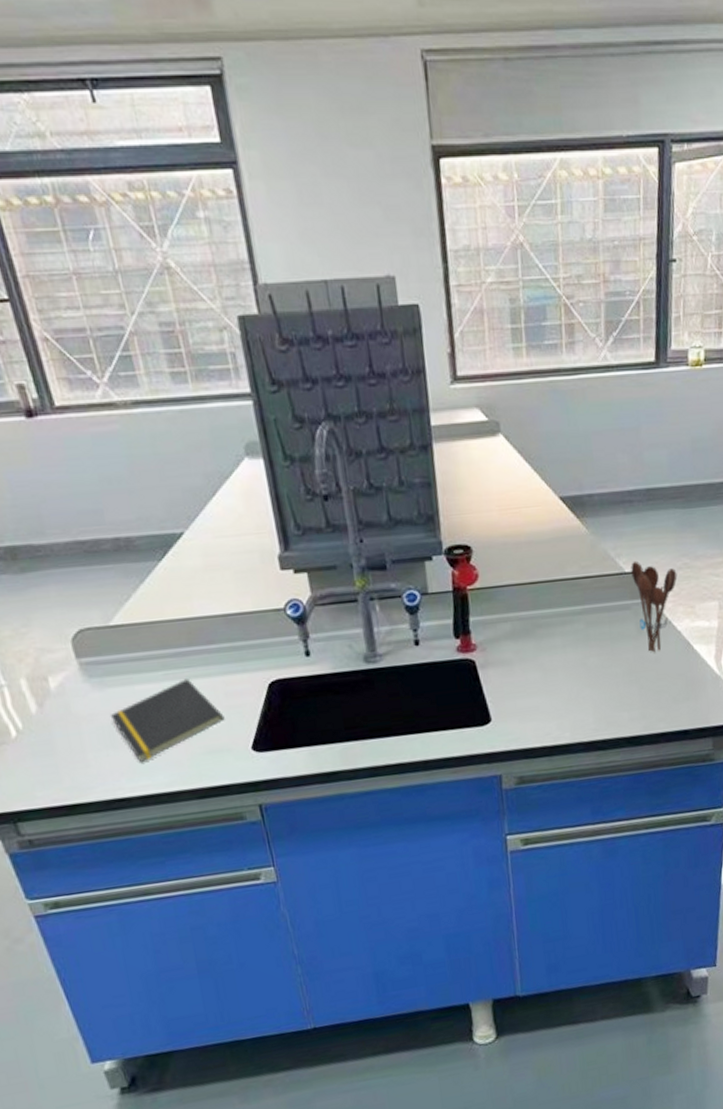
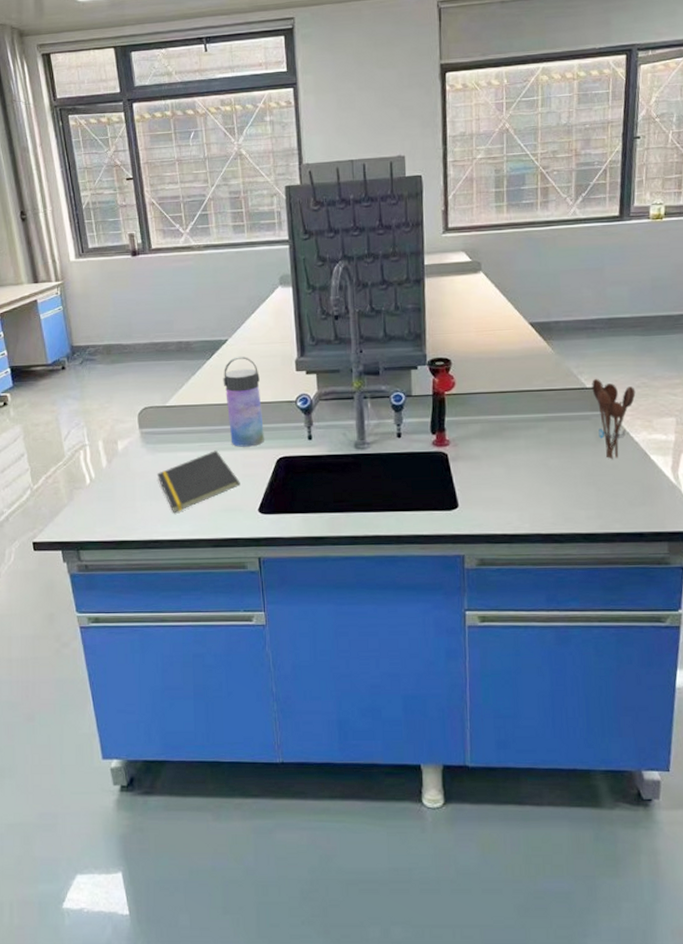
water bottle: none [183,554,249,672] -> present [223,357,264,447]

